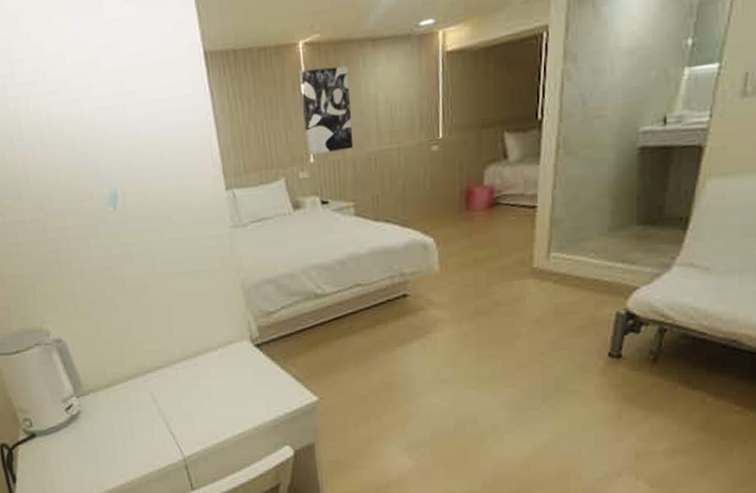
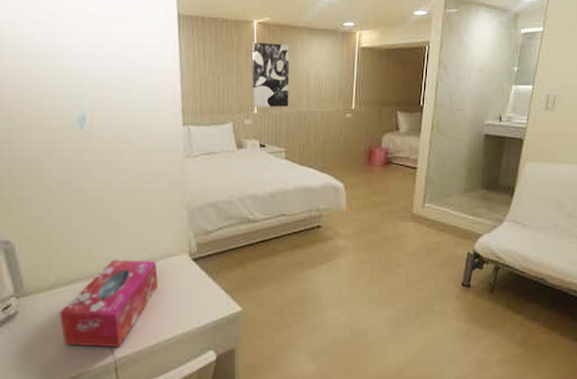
tissue box: none [121,350,220,445] -> present [60,259,158,347]

